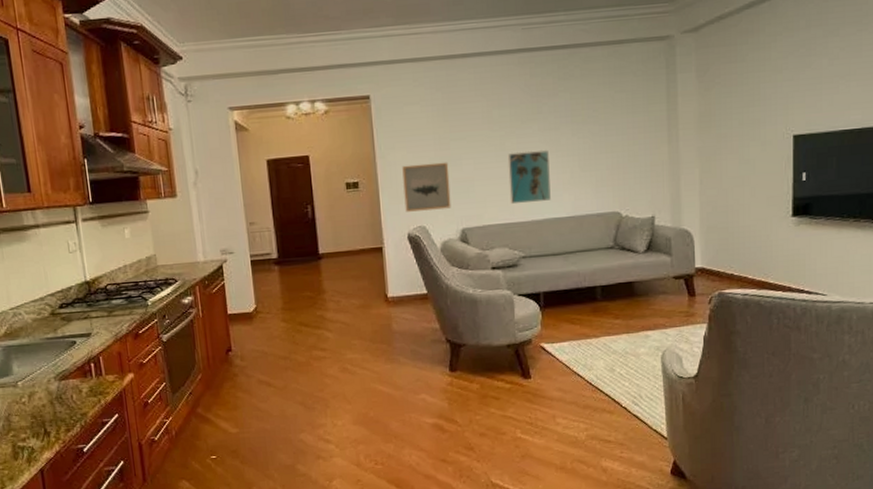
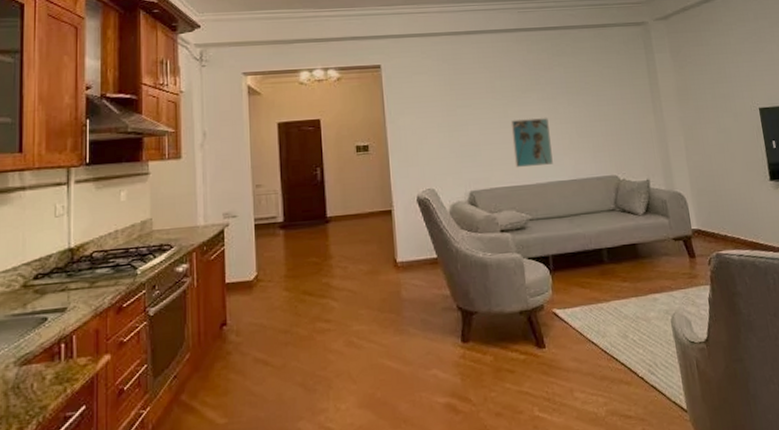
wall art: present [402,162,451,212] -> none [411,127,459,175]

